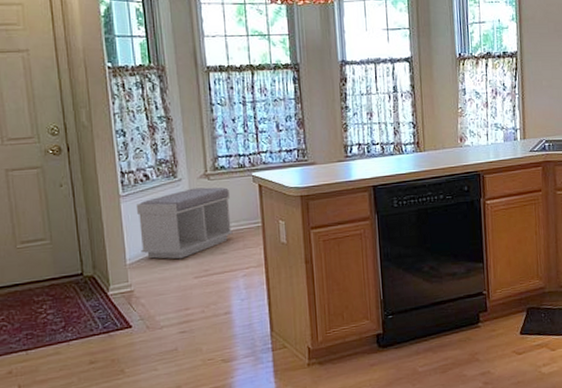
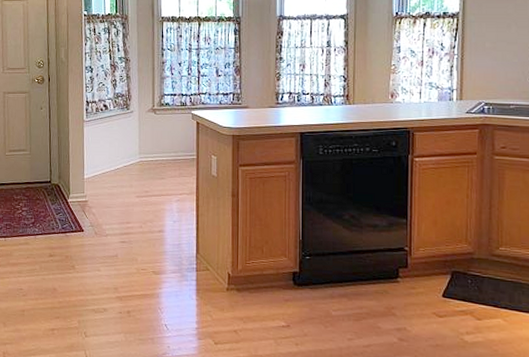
bench: present [137,187,233,259] -> none [96,120,172,179]

